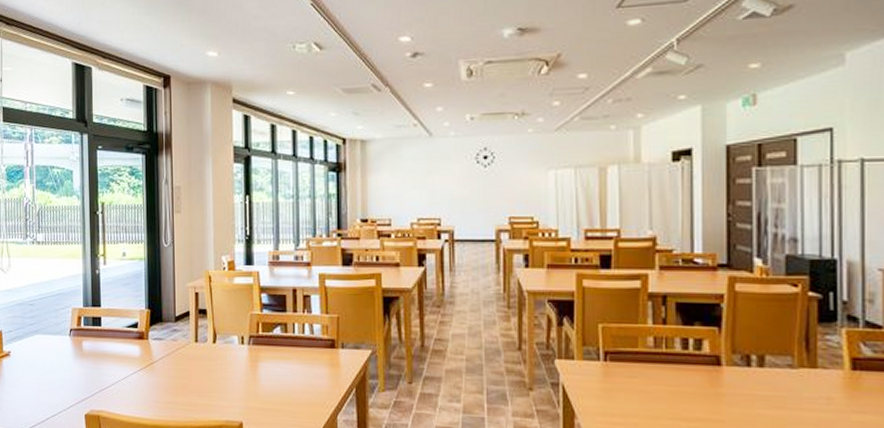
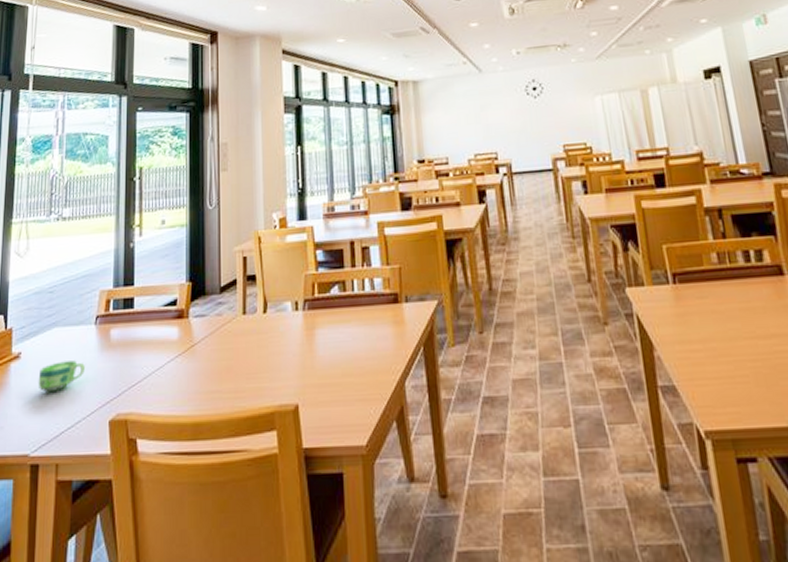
cup: none [26,362,63,387] -> present [38,360,85,393]

